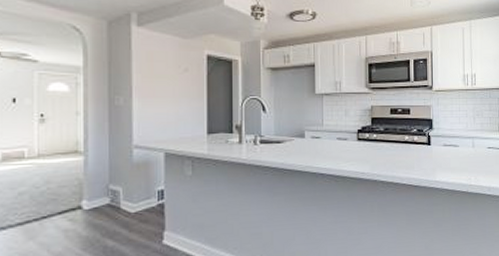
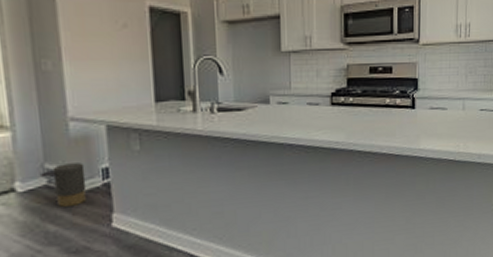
trash can: none [104,185,143,224] -> present [39,163,87,207]

